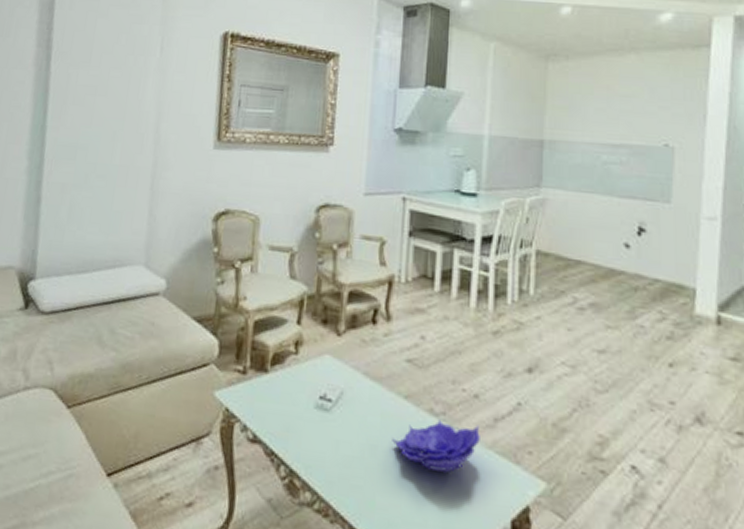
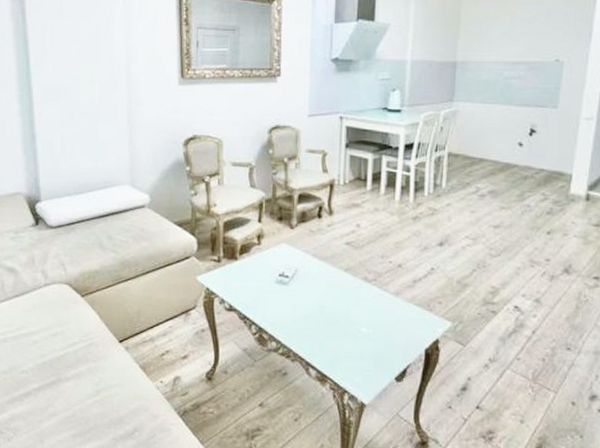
decorative bowl: present [392,420,480,472] -> none [336,285,403,320]

